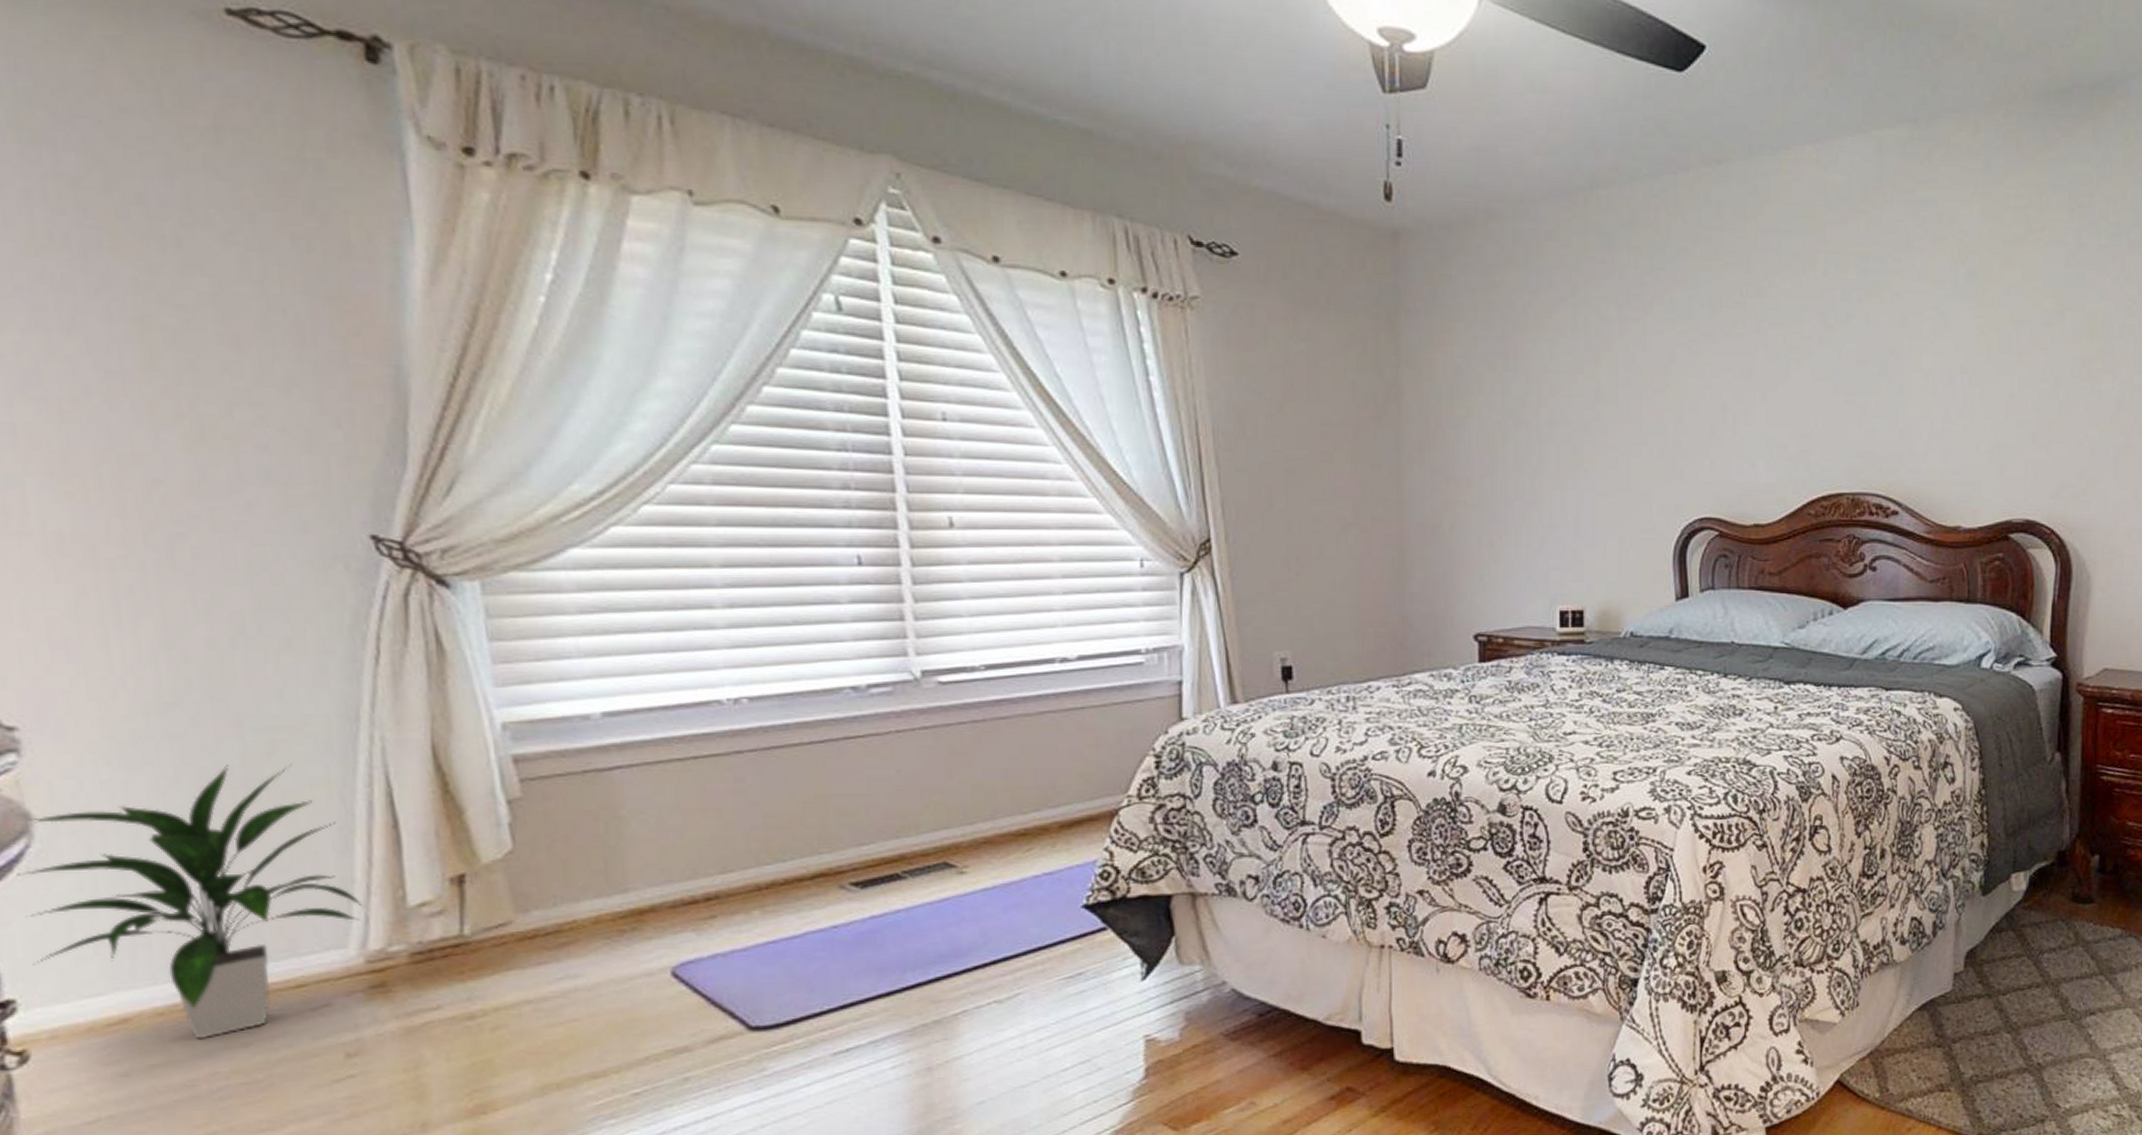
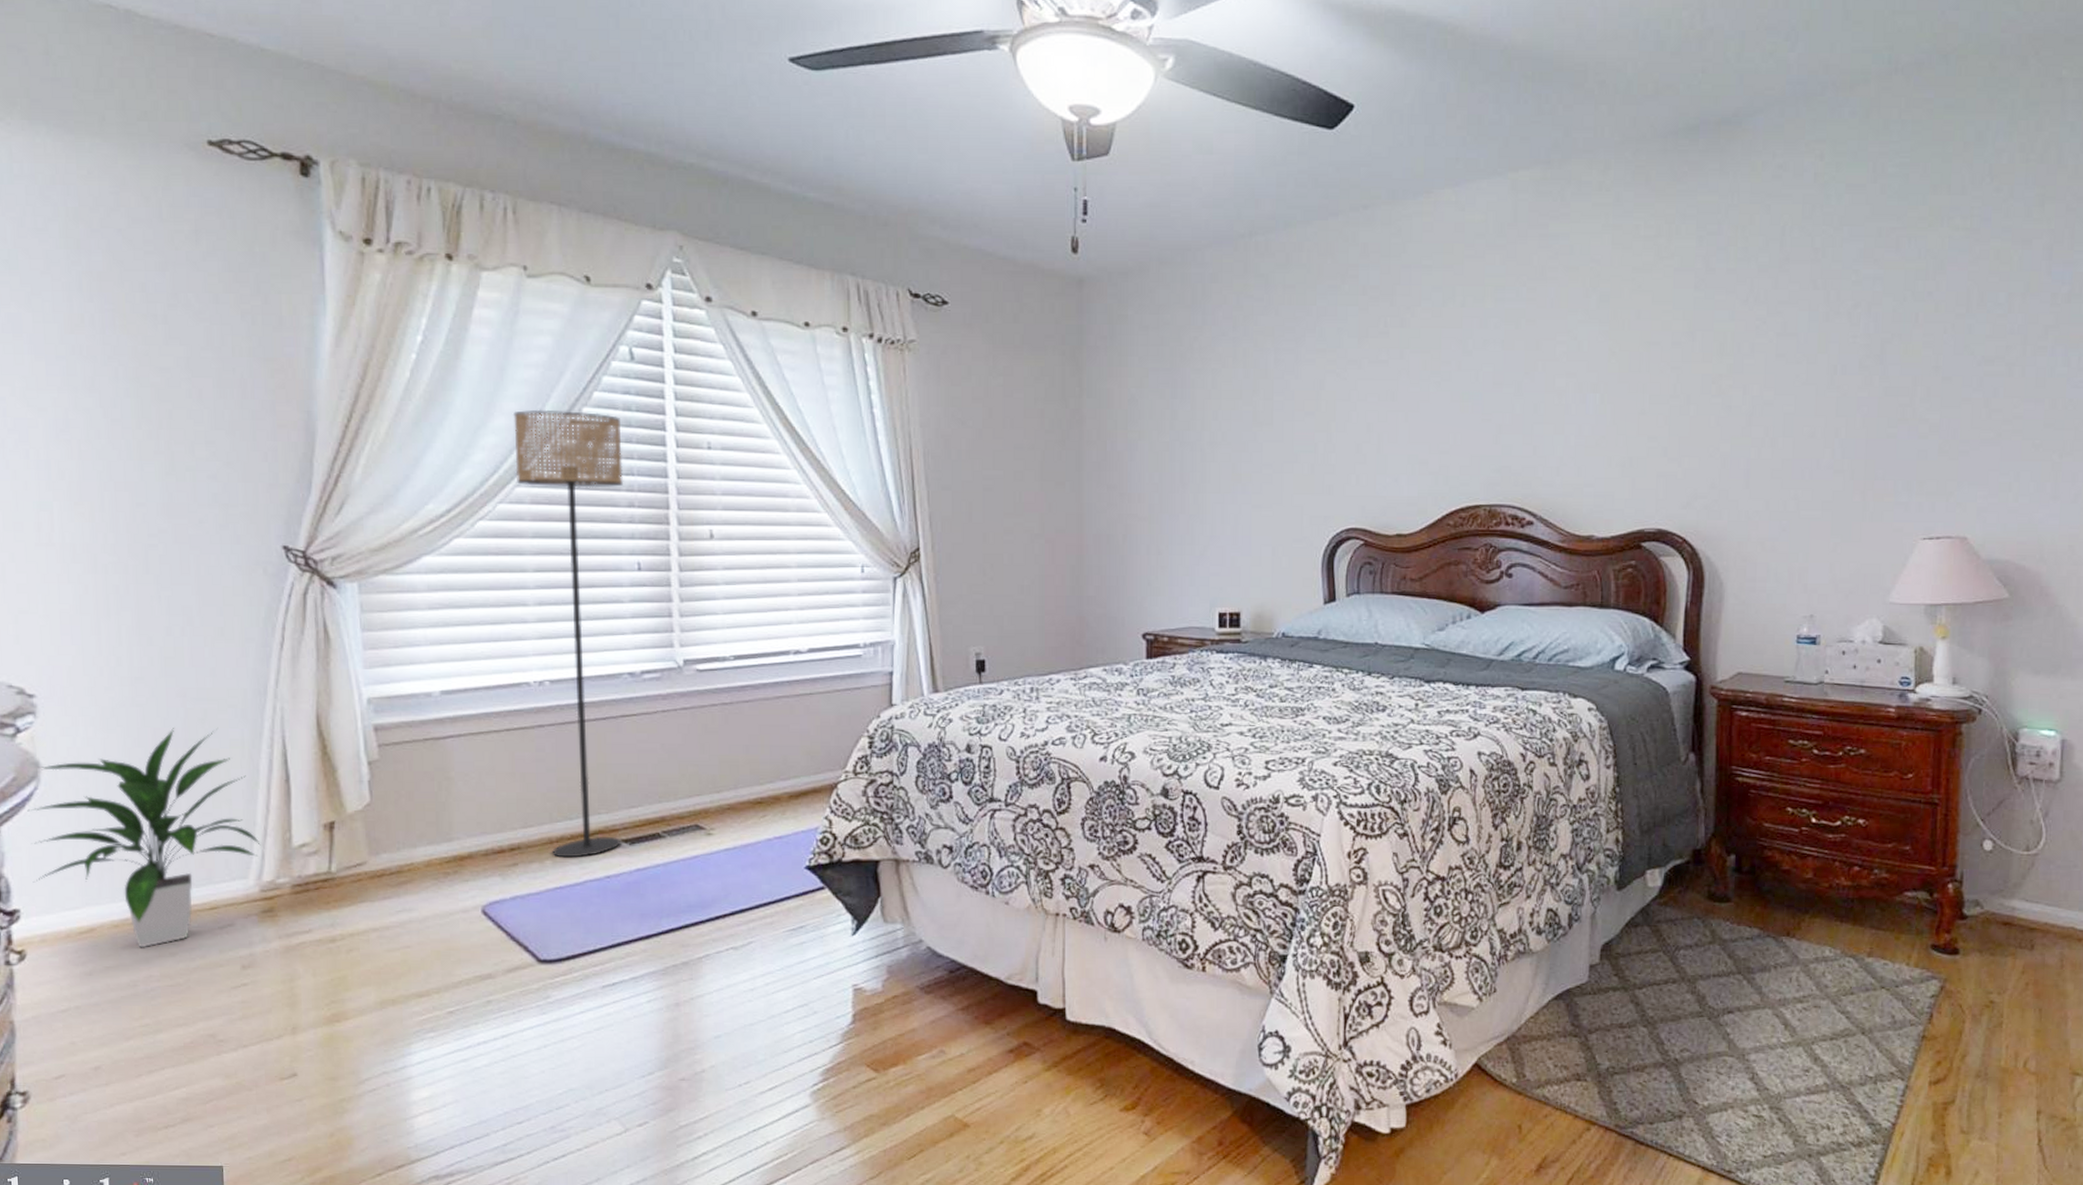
floor lamp: none [682,369,850,907] -> present [512,409,624,858]

